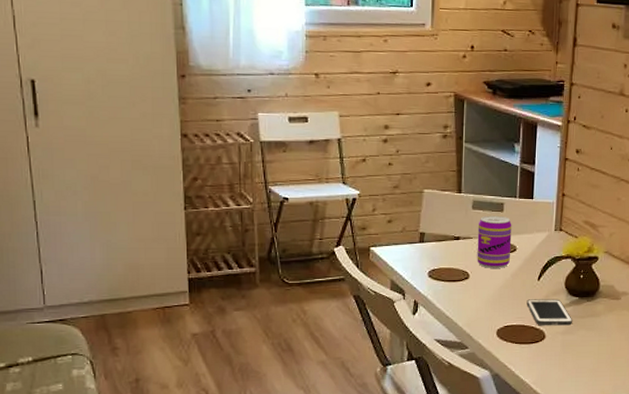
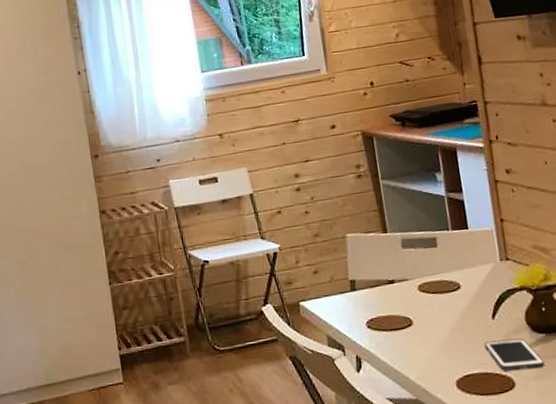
beverage can: present [477,215,512,268] -> none [411,251,456,312]

